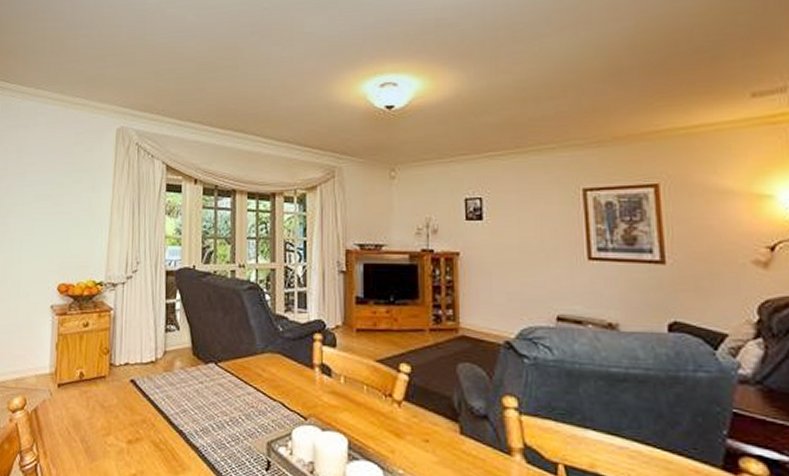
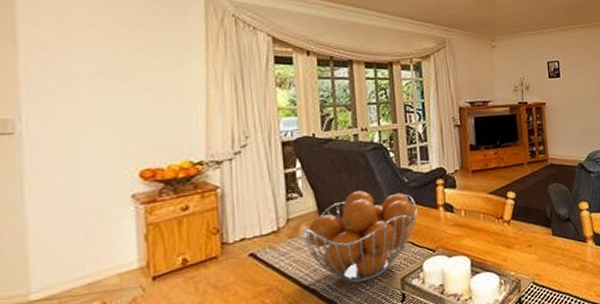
fruit basket: none [176,333,290,436] -> present [301,190,417,283]

